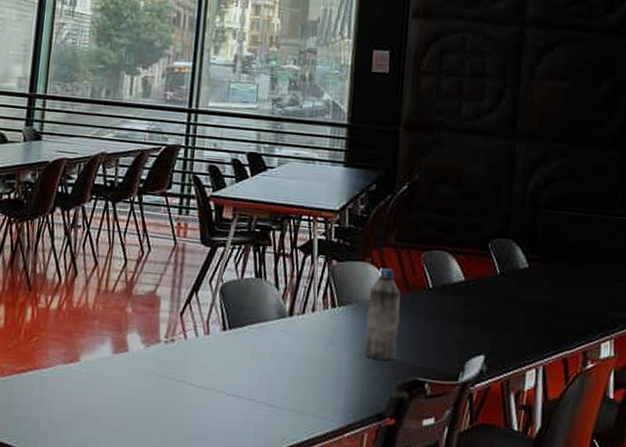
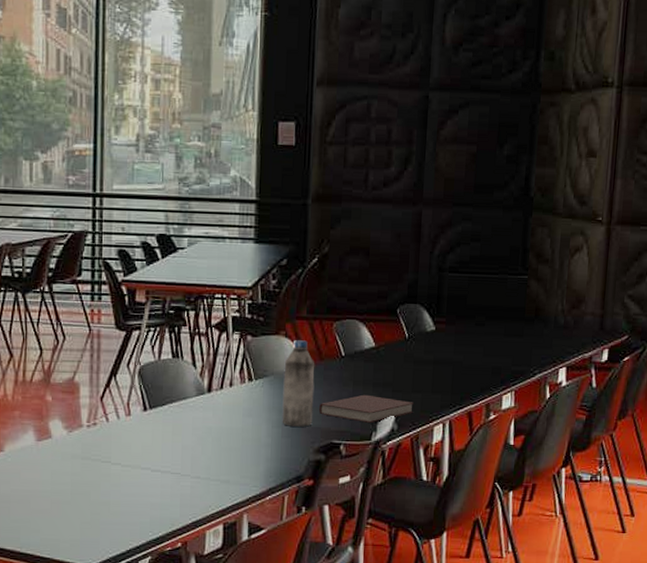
notebook: none [404,330,504,362] -> present [319,394,414,423]

